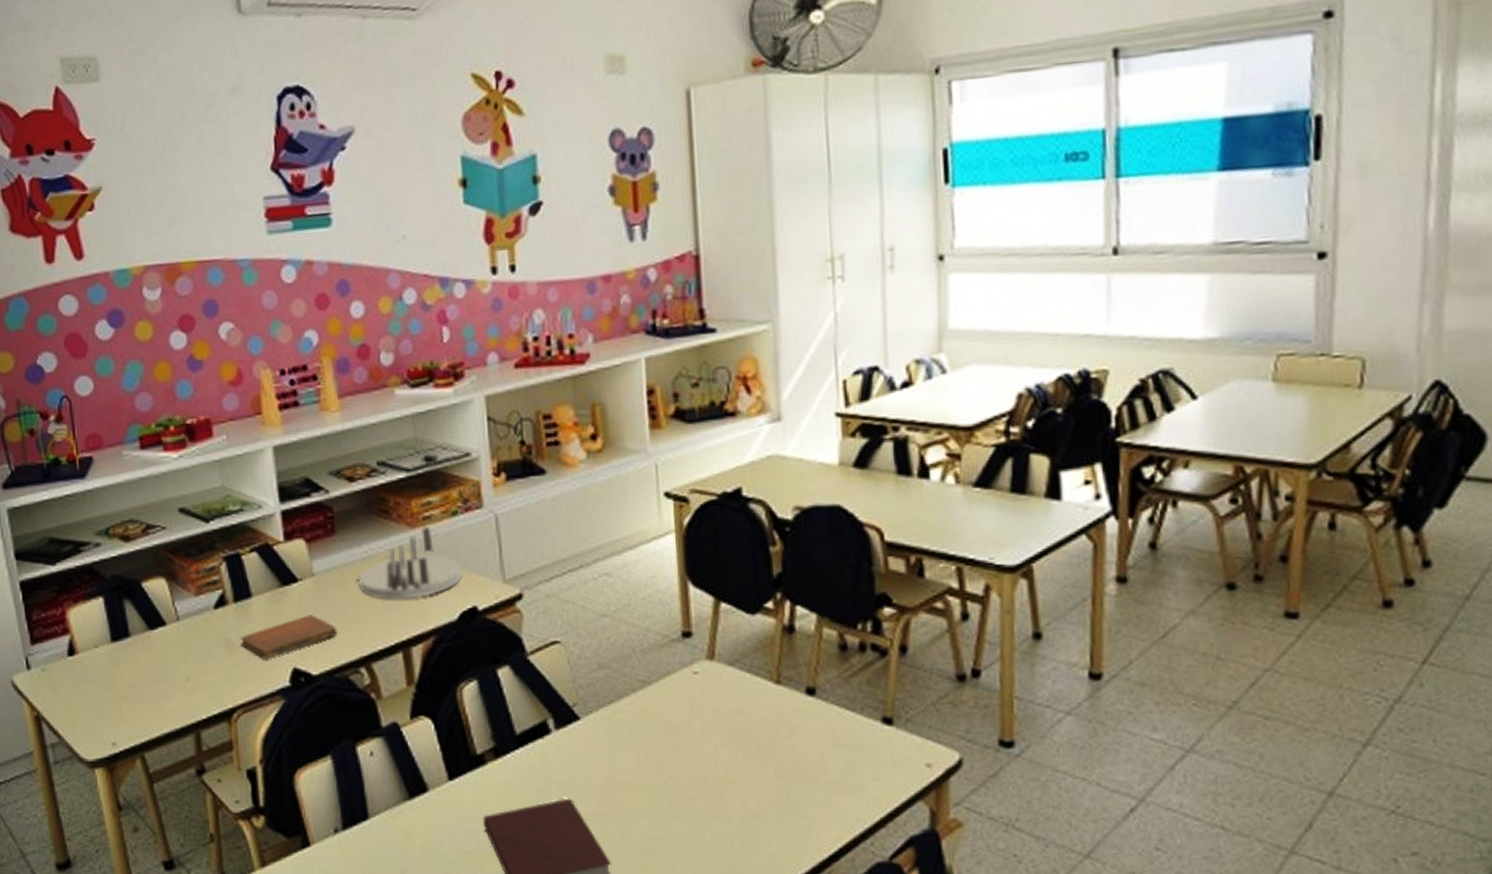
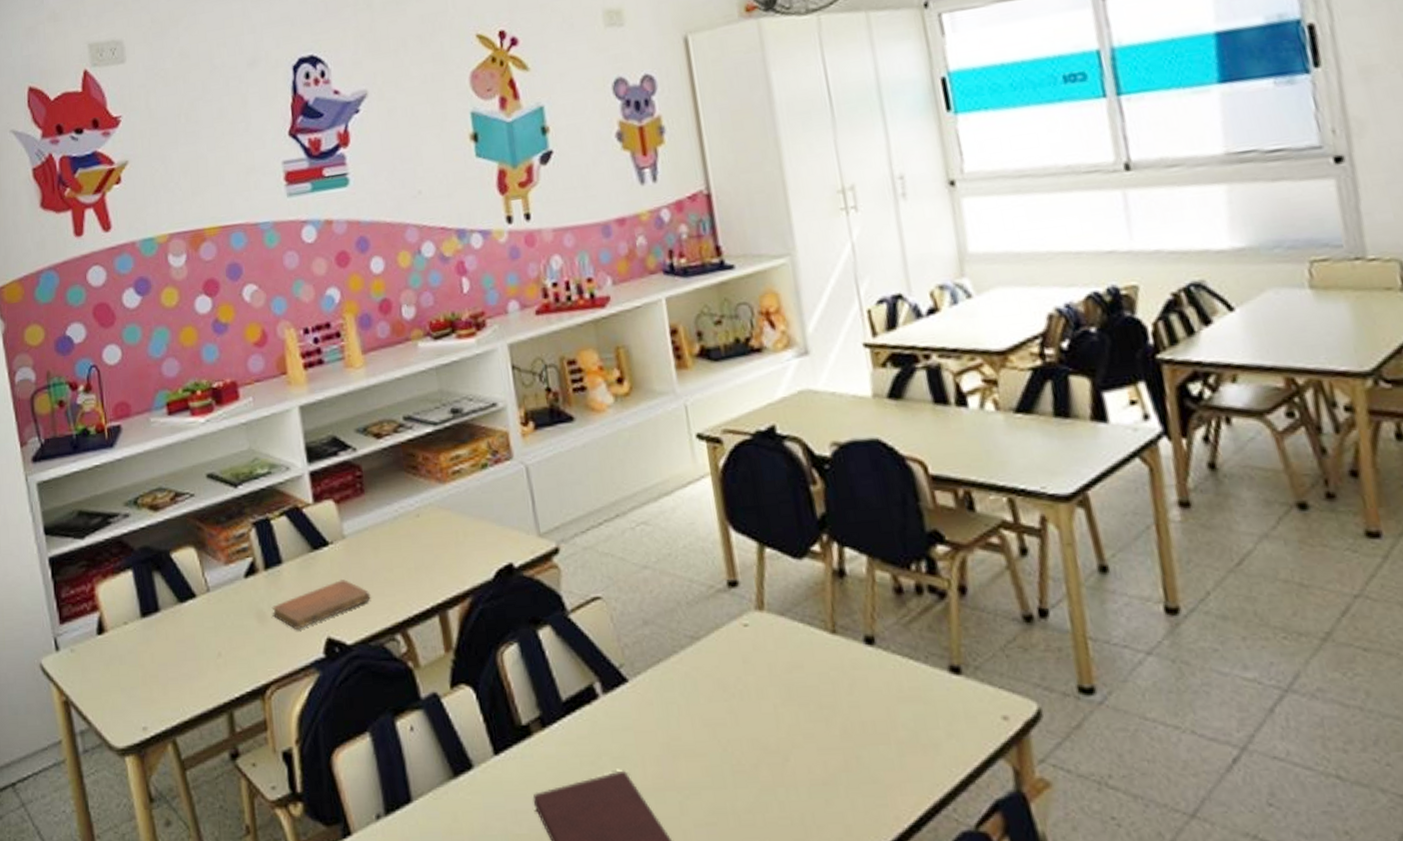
desk organizer: present [357,526,463,600] -> none [389,481,497,560]

